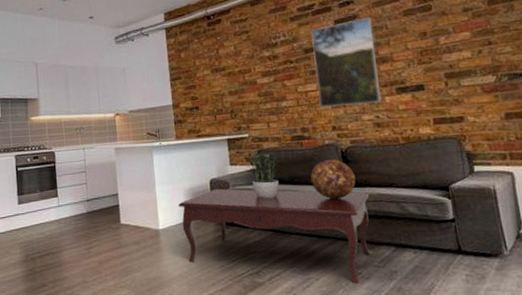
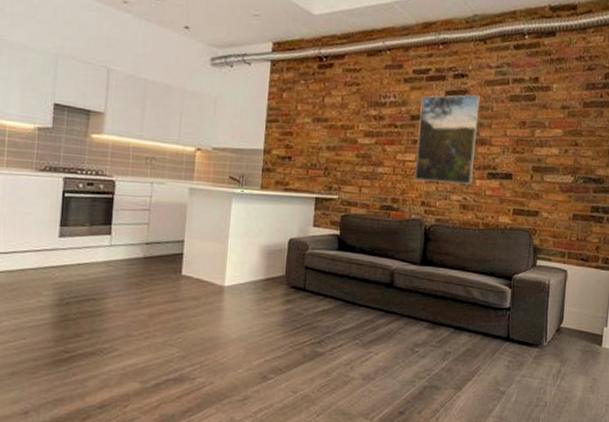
coffee table: present [179,188,371,284] -> none [250,249,442,361]
potted plant: present [243,150,280,199] -> none [328,214,366,267]
decorative sphere: present [310,159,356,200] -> none [390,235,433,276]

